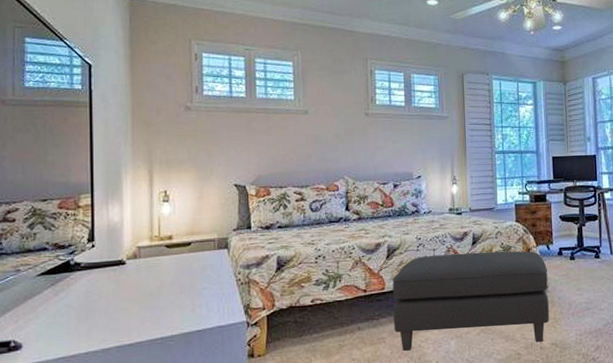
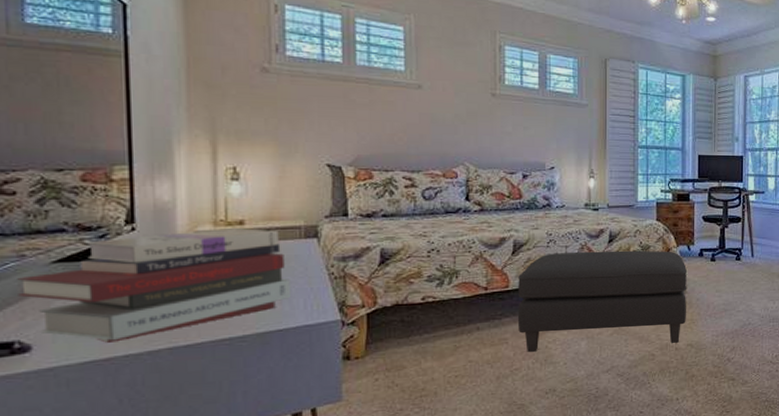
books: none [14,242,208,342] -> present [17,228,292,343]

